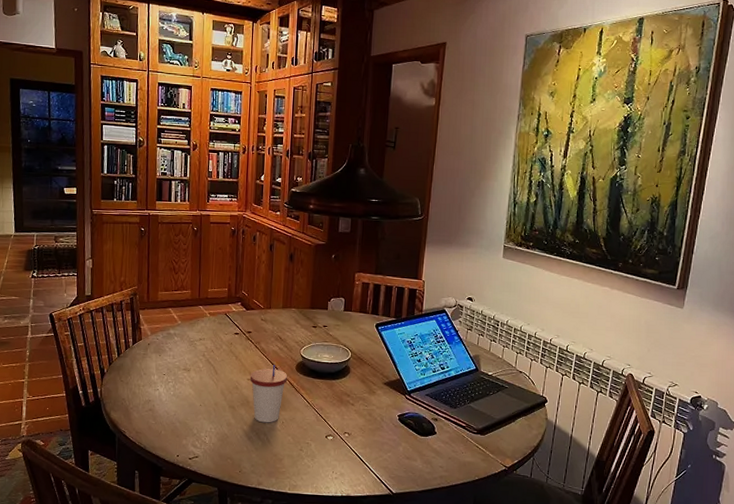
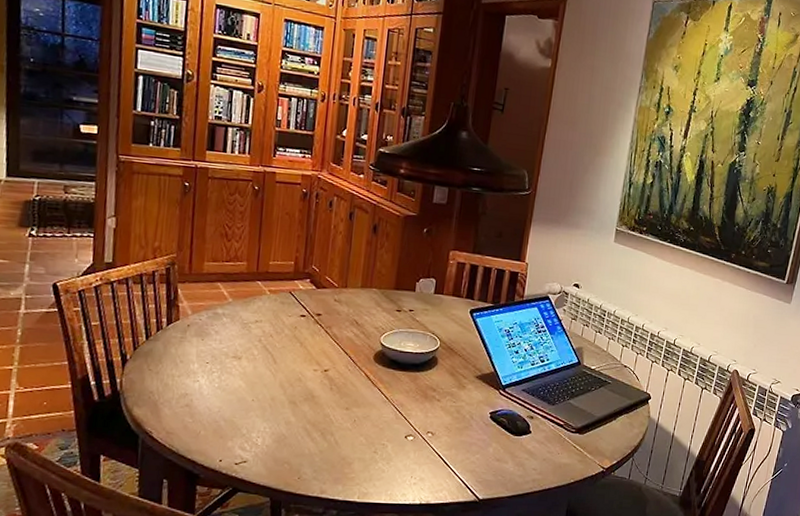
cup: present [249,365,287,423] -> none [316,354,363,422]

